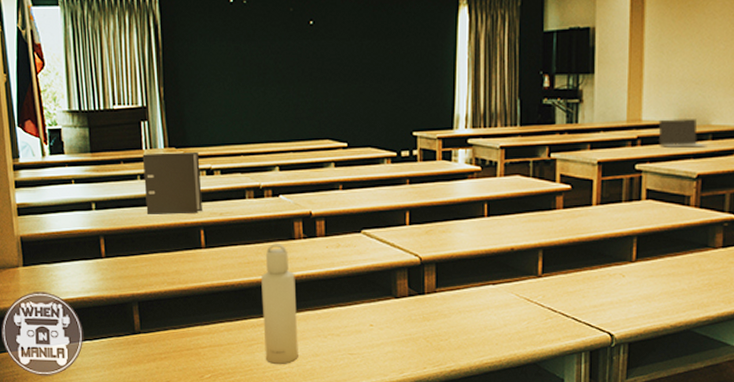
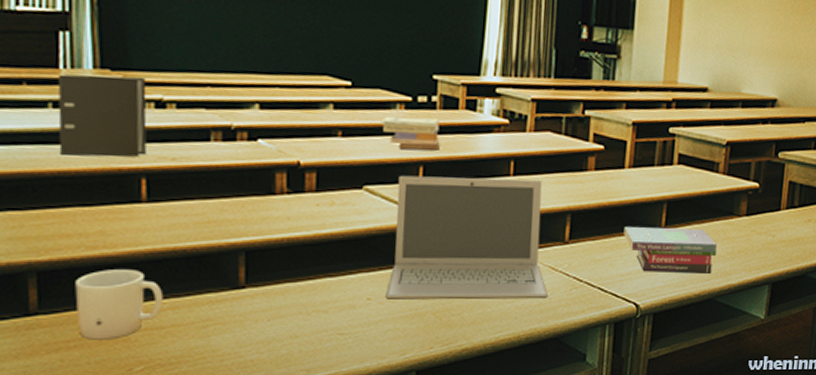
mug: none [162,300,221,354] -> present [75,269,164,340]
bottle: present [261,243,298,365] -> none [224,199,273,351]
books: none [372,170,422,198] -> present [380,116,440,151]
laptop: none [385,219,525,327] -> present [386,175,548,300]
books: none [594,261,692,305] -> present [623,227,717,273]
laptop: present [658,119,707,148] -> none [693,83,737,115]

